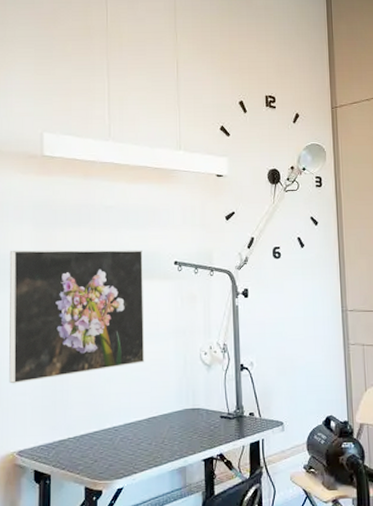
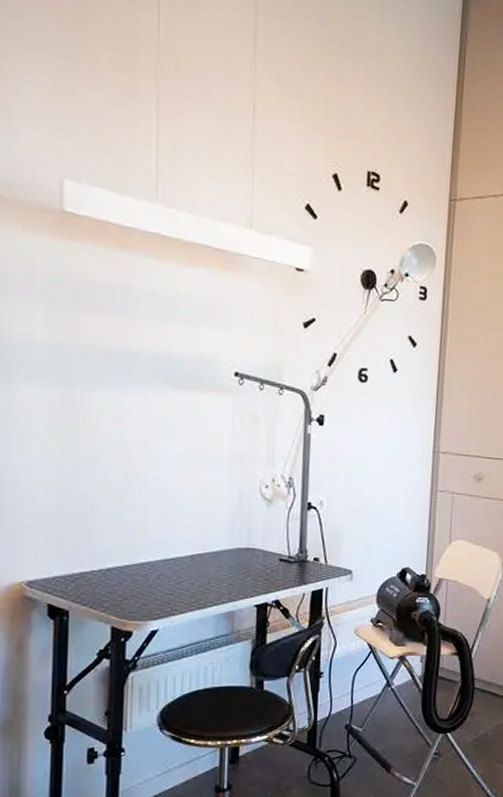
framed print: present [9,249,145,384] -> none [15,334,194,503]

